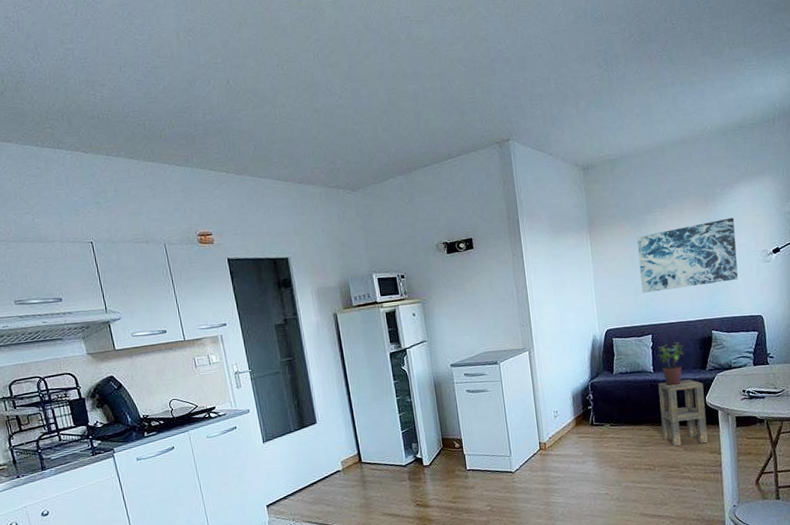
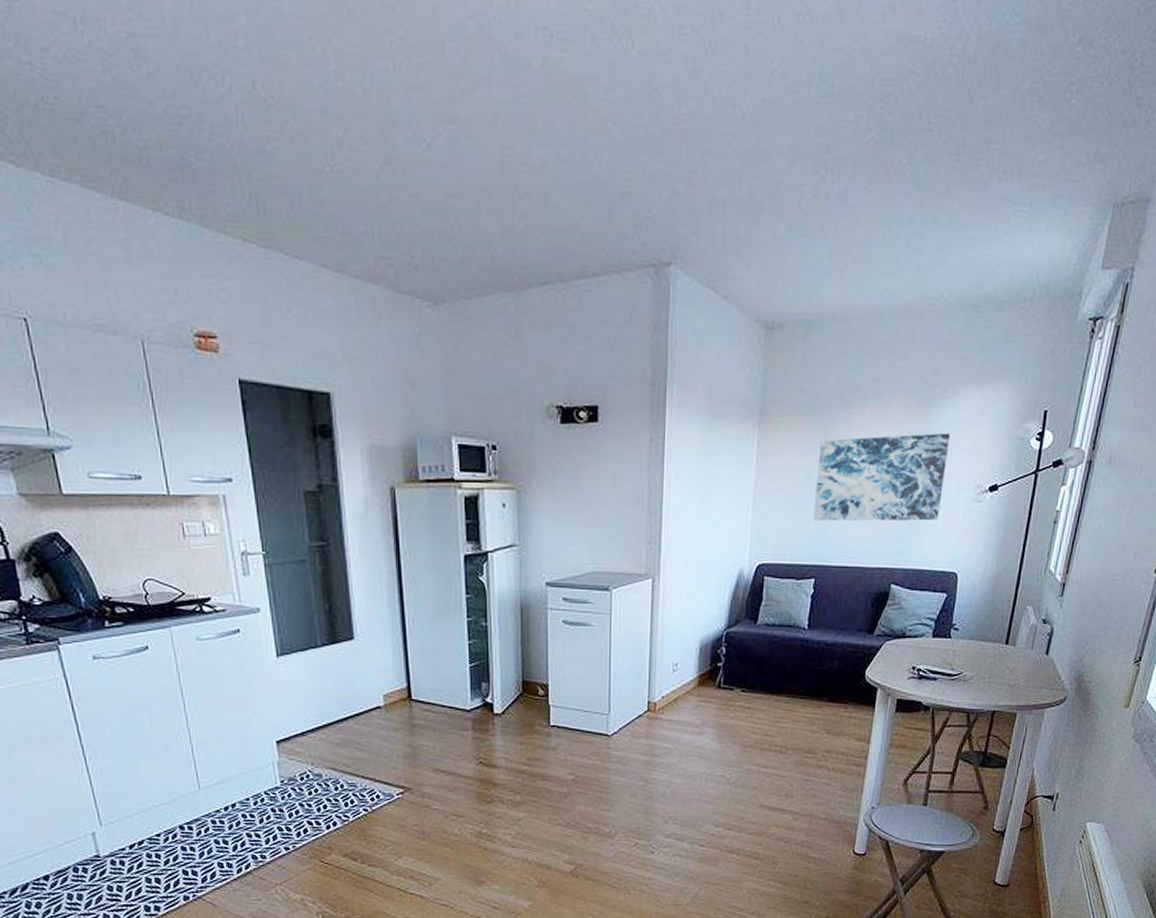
potted plant: present [657,341,684,386] -> none [817,592,852,650]
side table: present [658,379,708,446] -> none [804,644,866,728]

